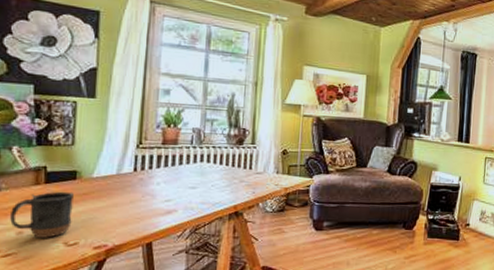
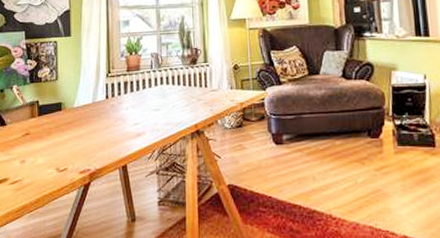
mug: present [10,191,74,238] -> none [15,122,61,165]

